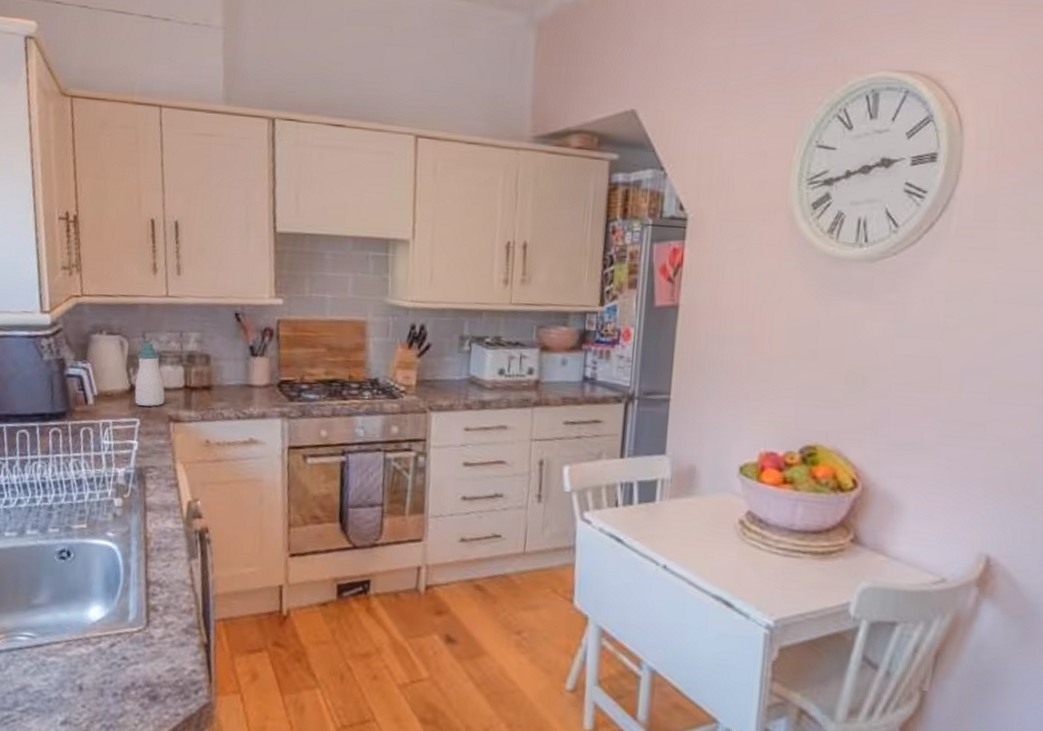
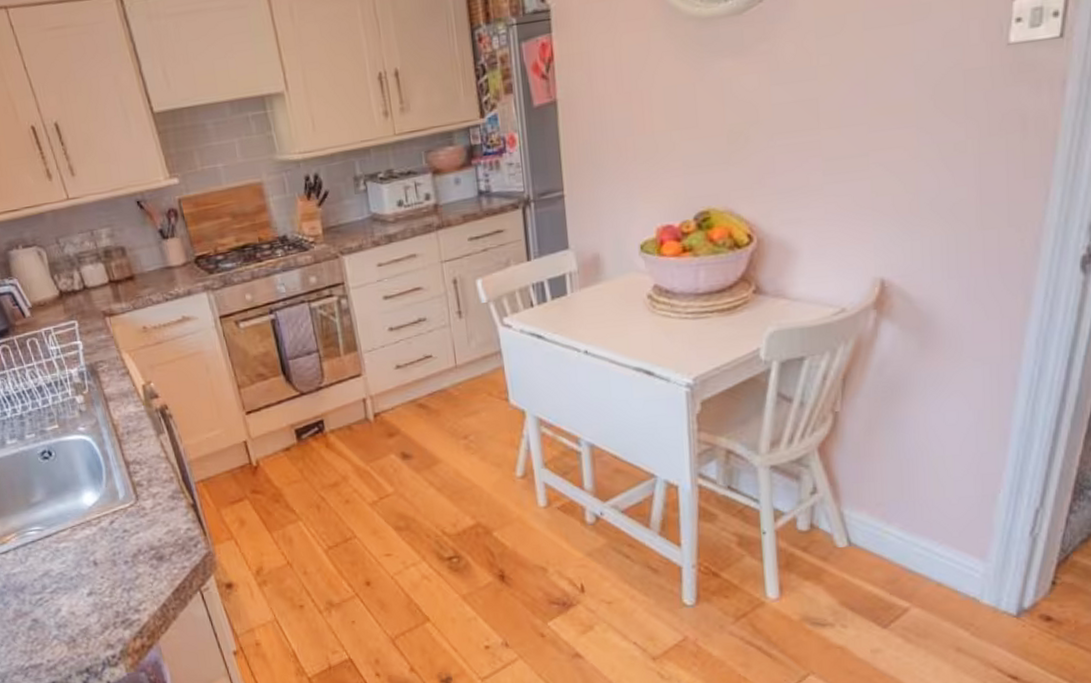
soap bottle: present [134,342,165,407] -> none [55,247,96,309]

